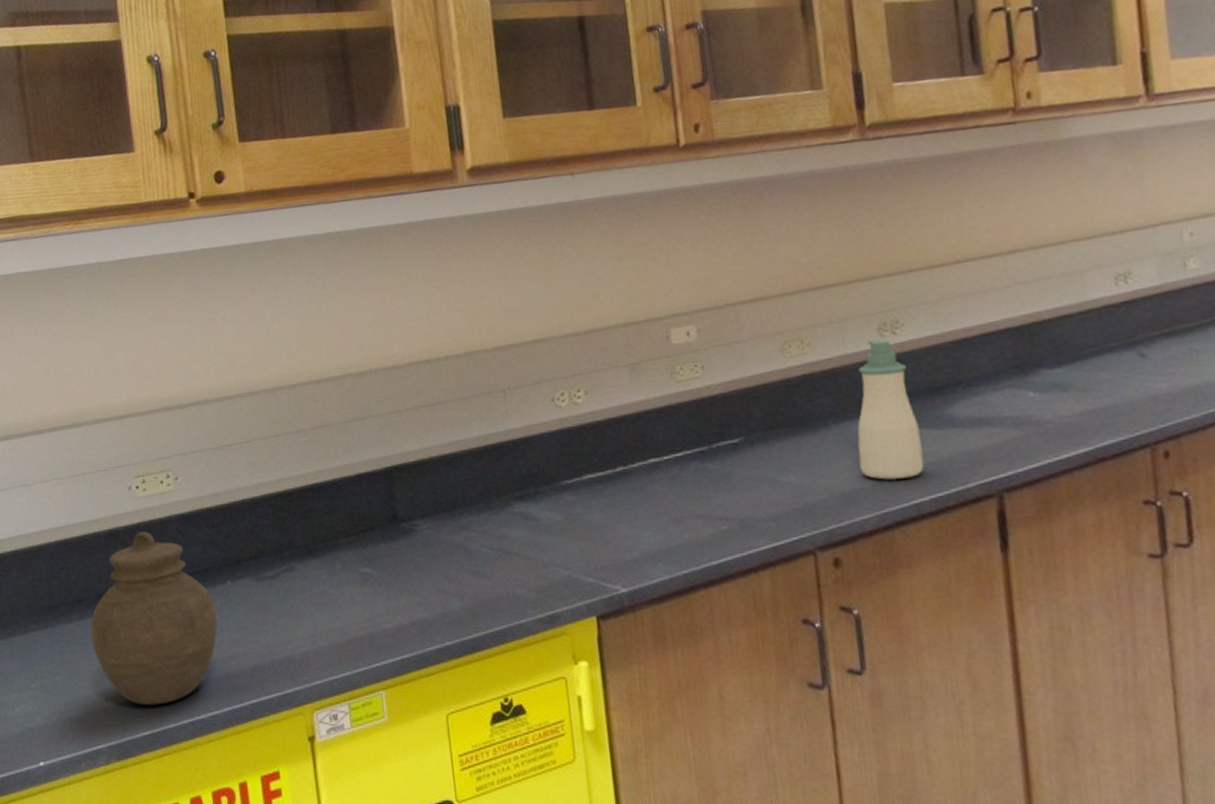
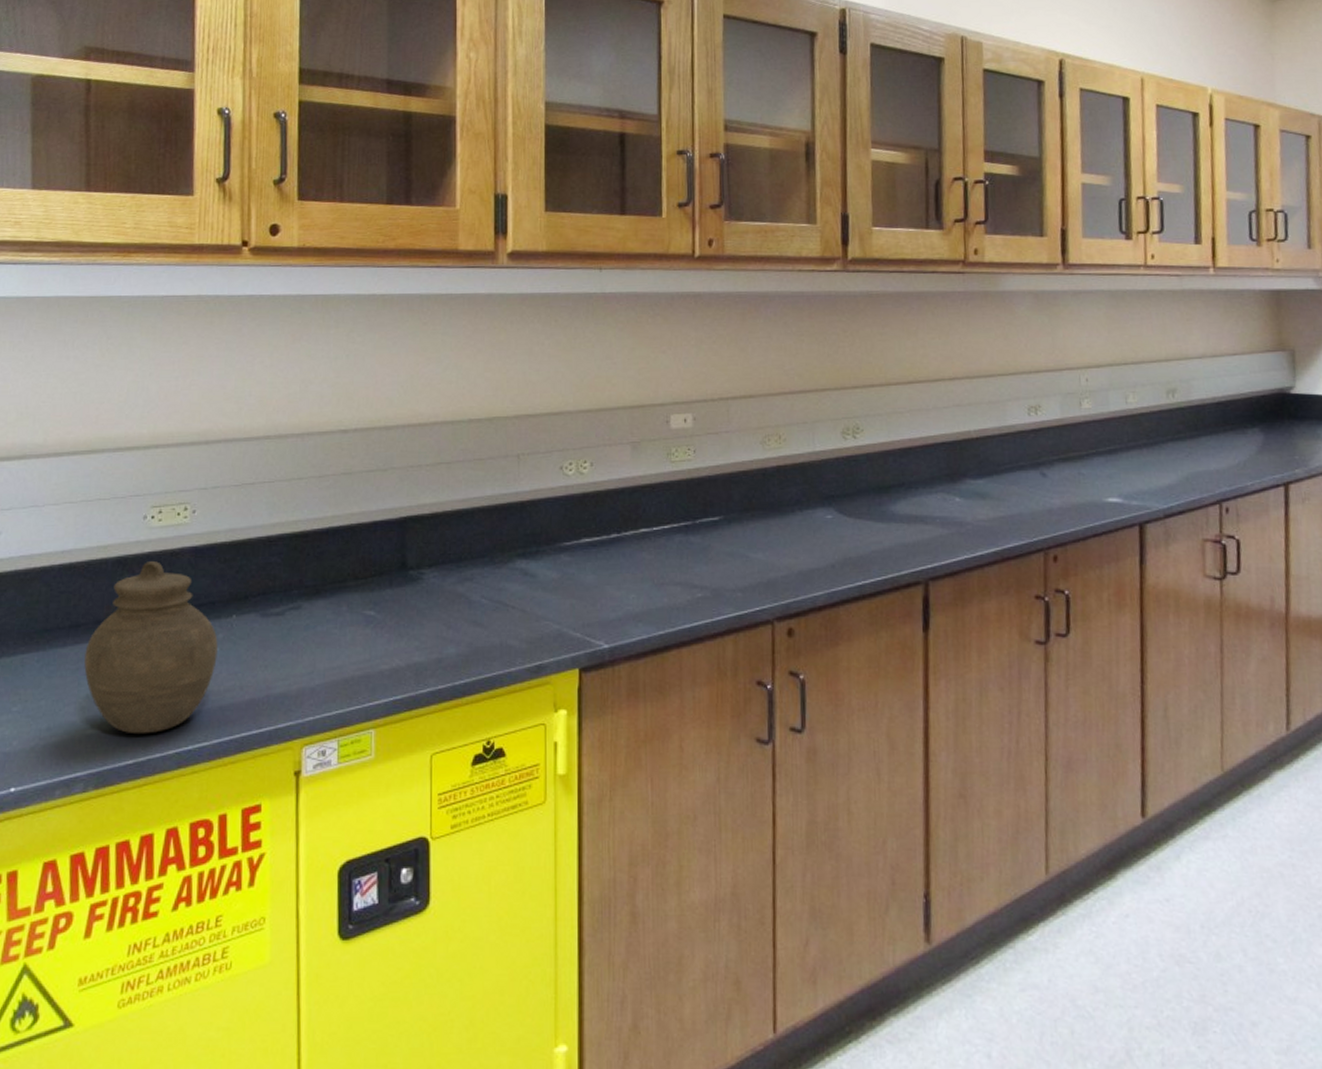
soap bottle: present [857,340,924,480] -> none [816,441,869,563]

